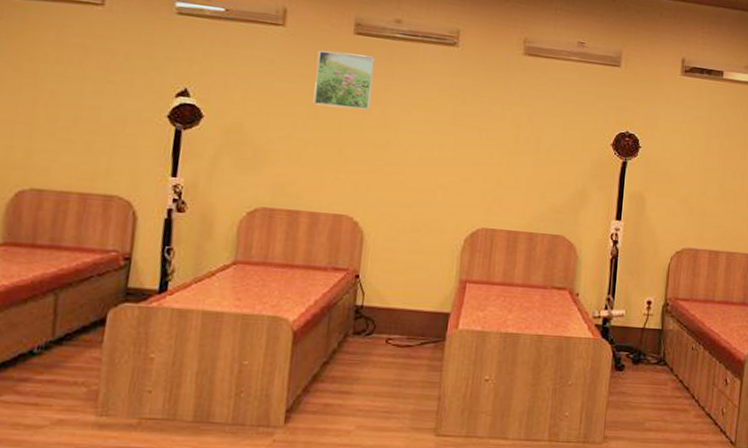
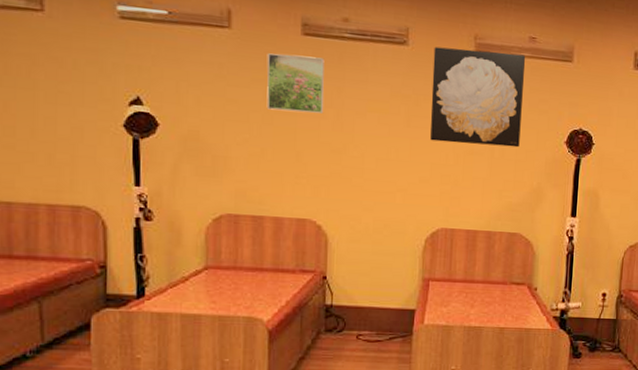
wall art: none [475,48,574,149] -> present [430,46,526,148]

